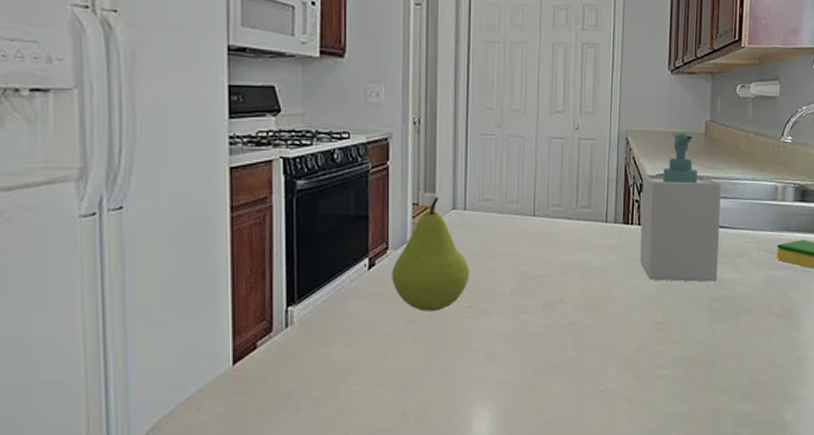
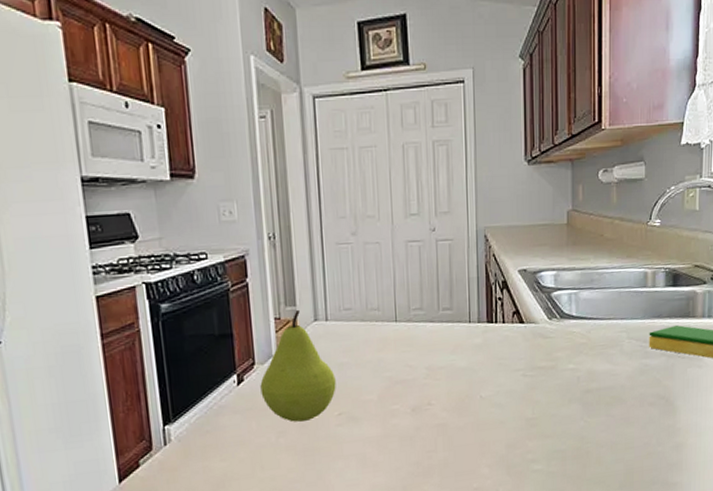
soap bottle: present [640,133,721,282] -> none [504,225,587,377]

